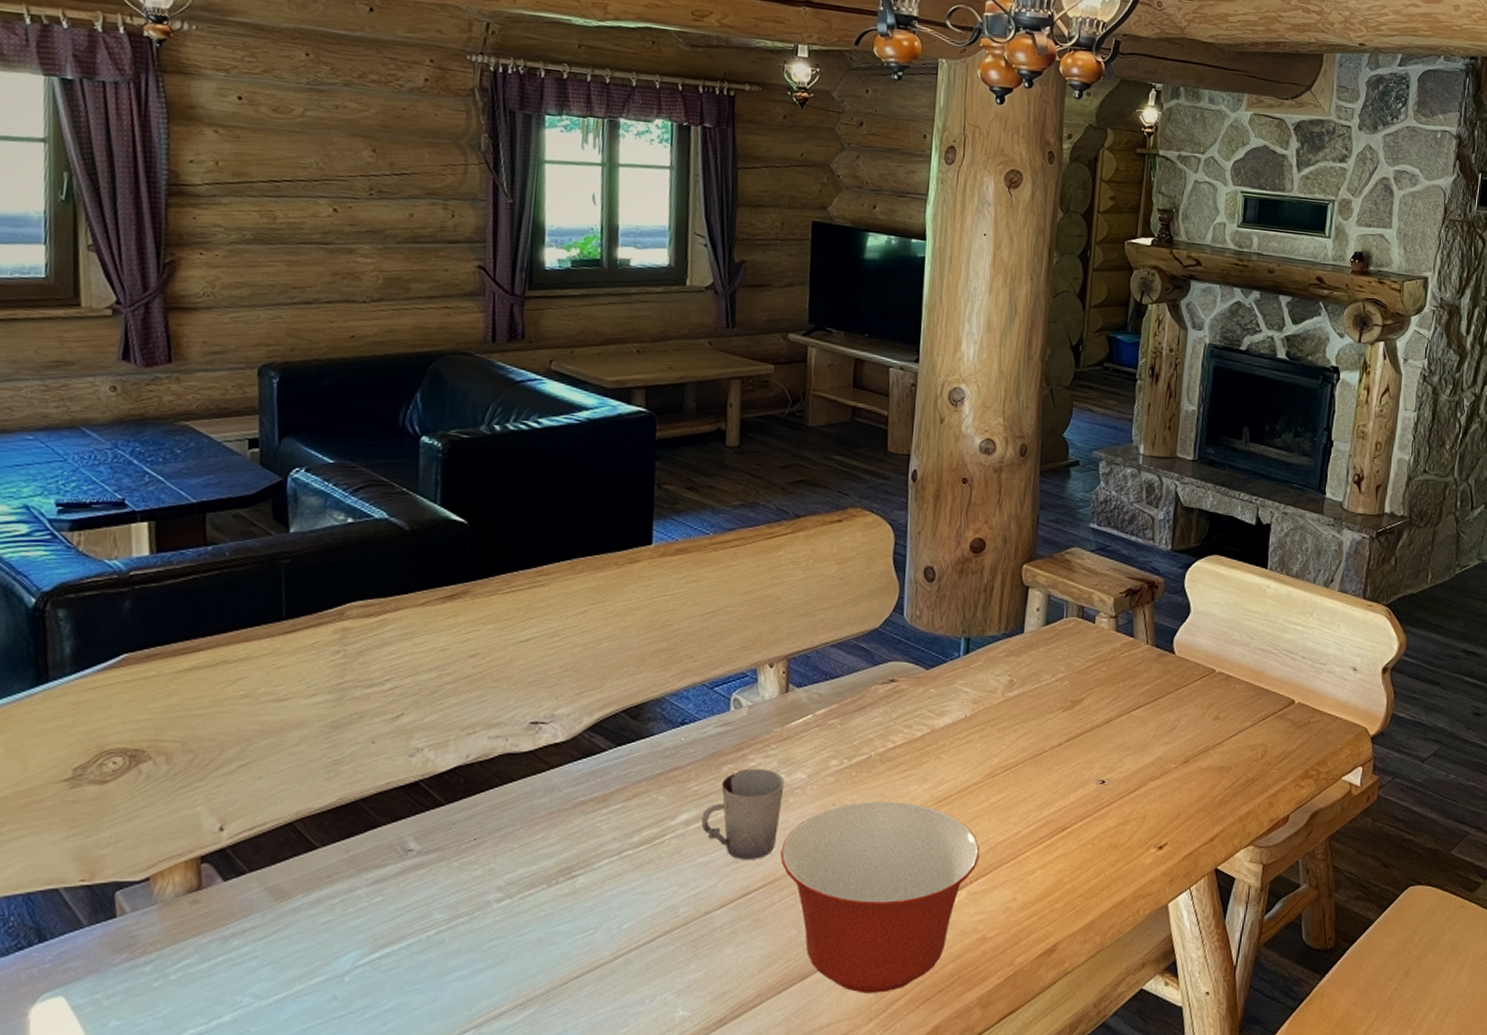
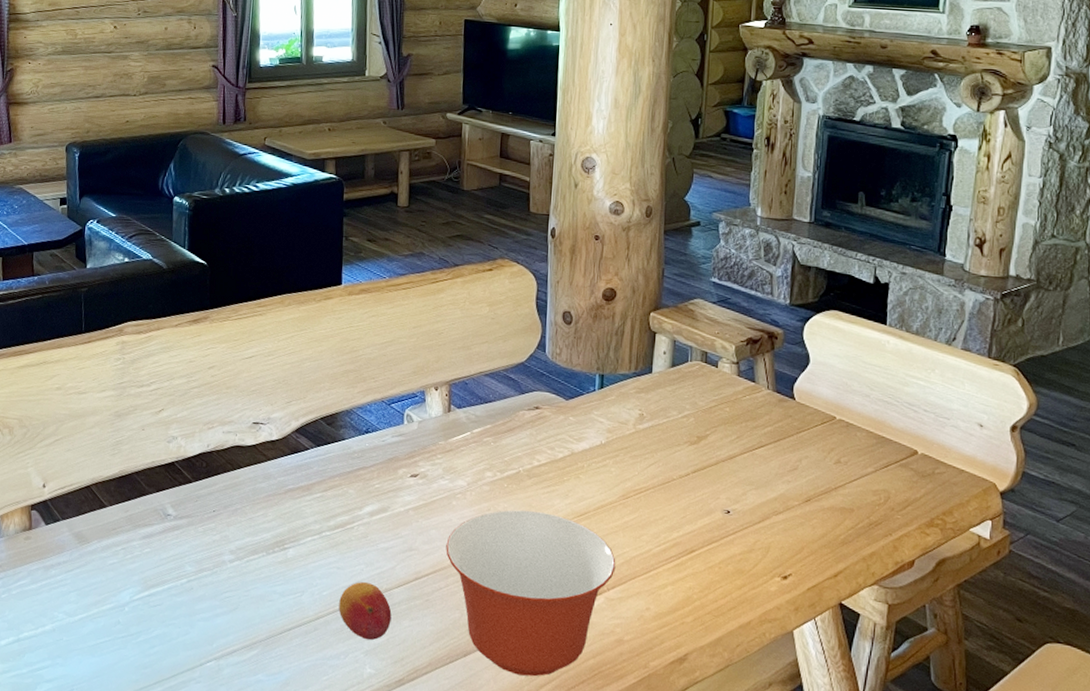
fruit: none [643,907,712,977] -> present [338,582,392,641]
cup: present [701,768,785,861] -> none [382,473,449,550]

